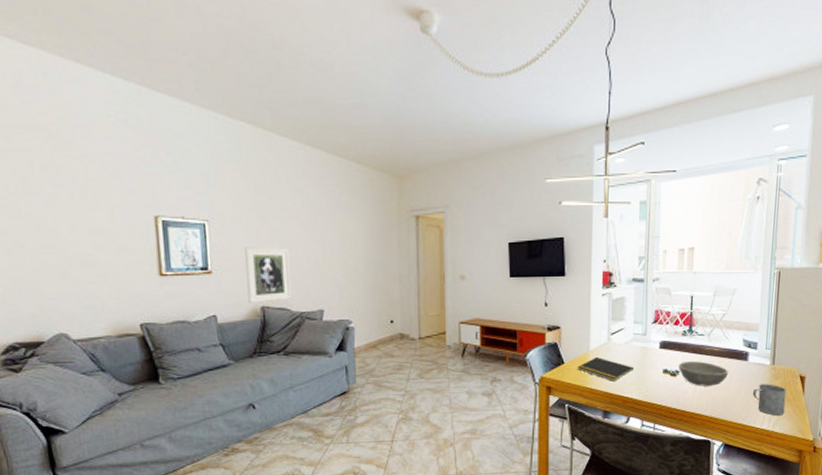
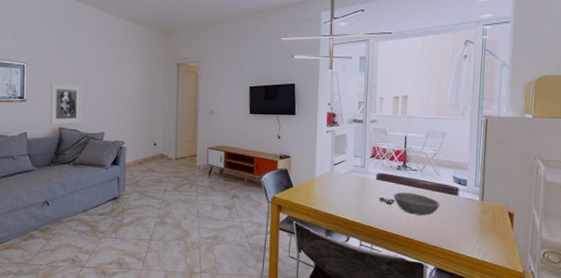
notepad: present [577,356,634,381] -> none [304,183,353,205]
mug: present [752,384,787,416] -> none [462,217,496,247]

